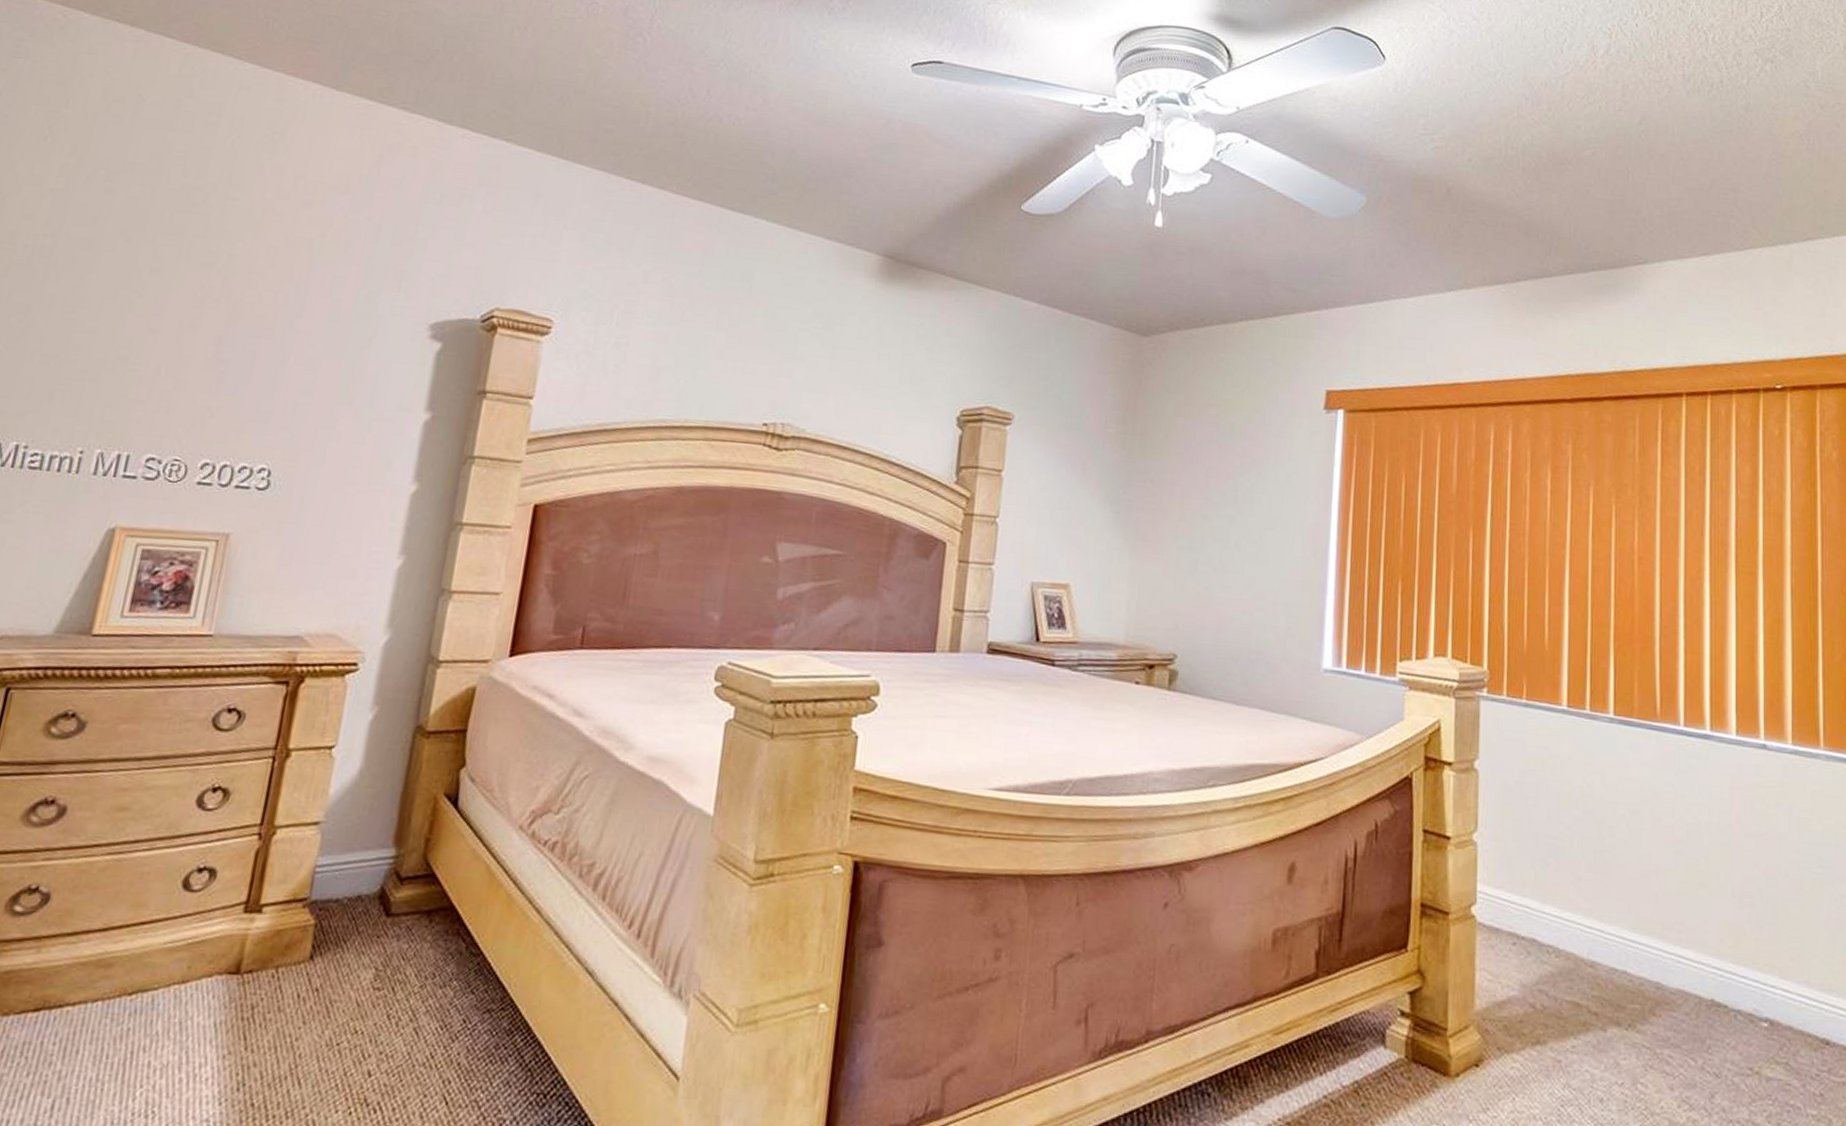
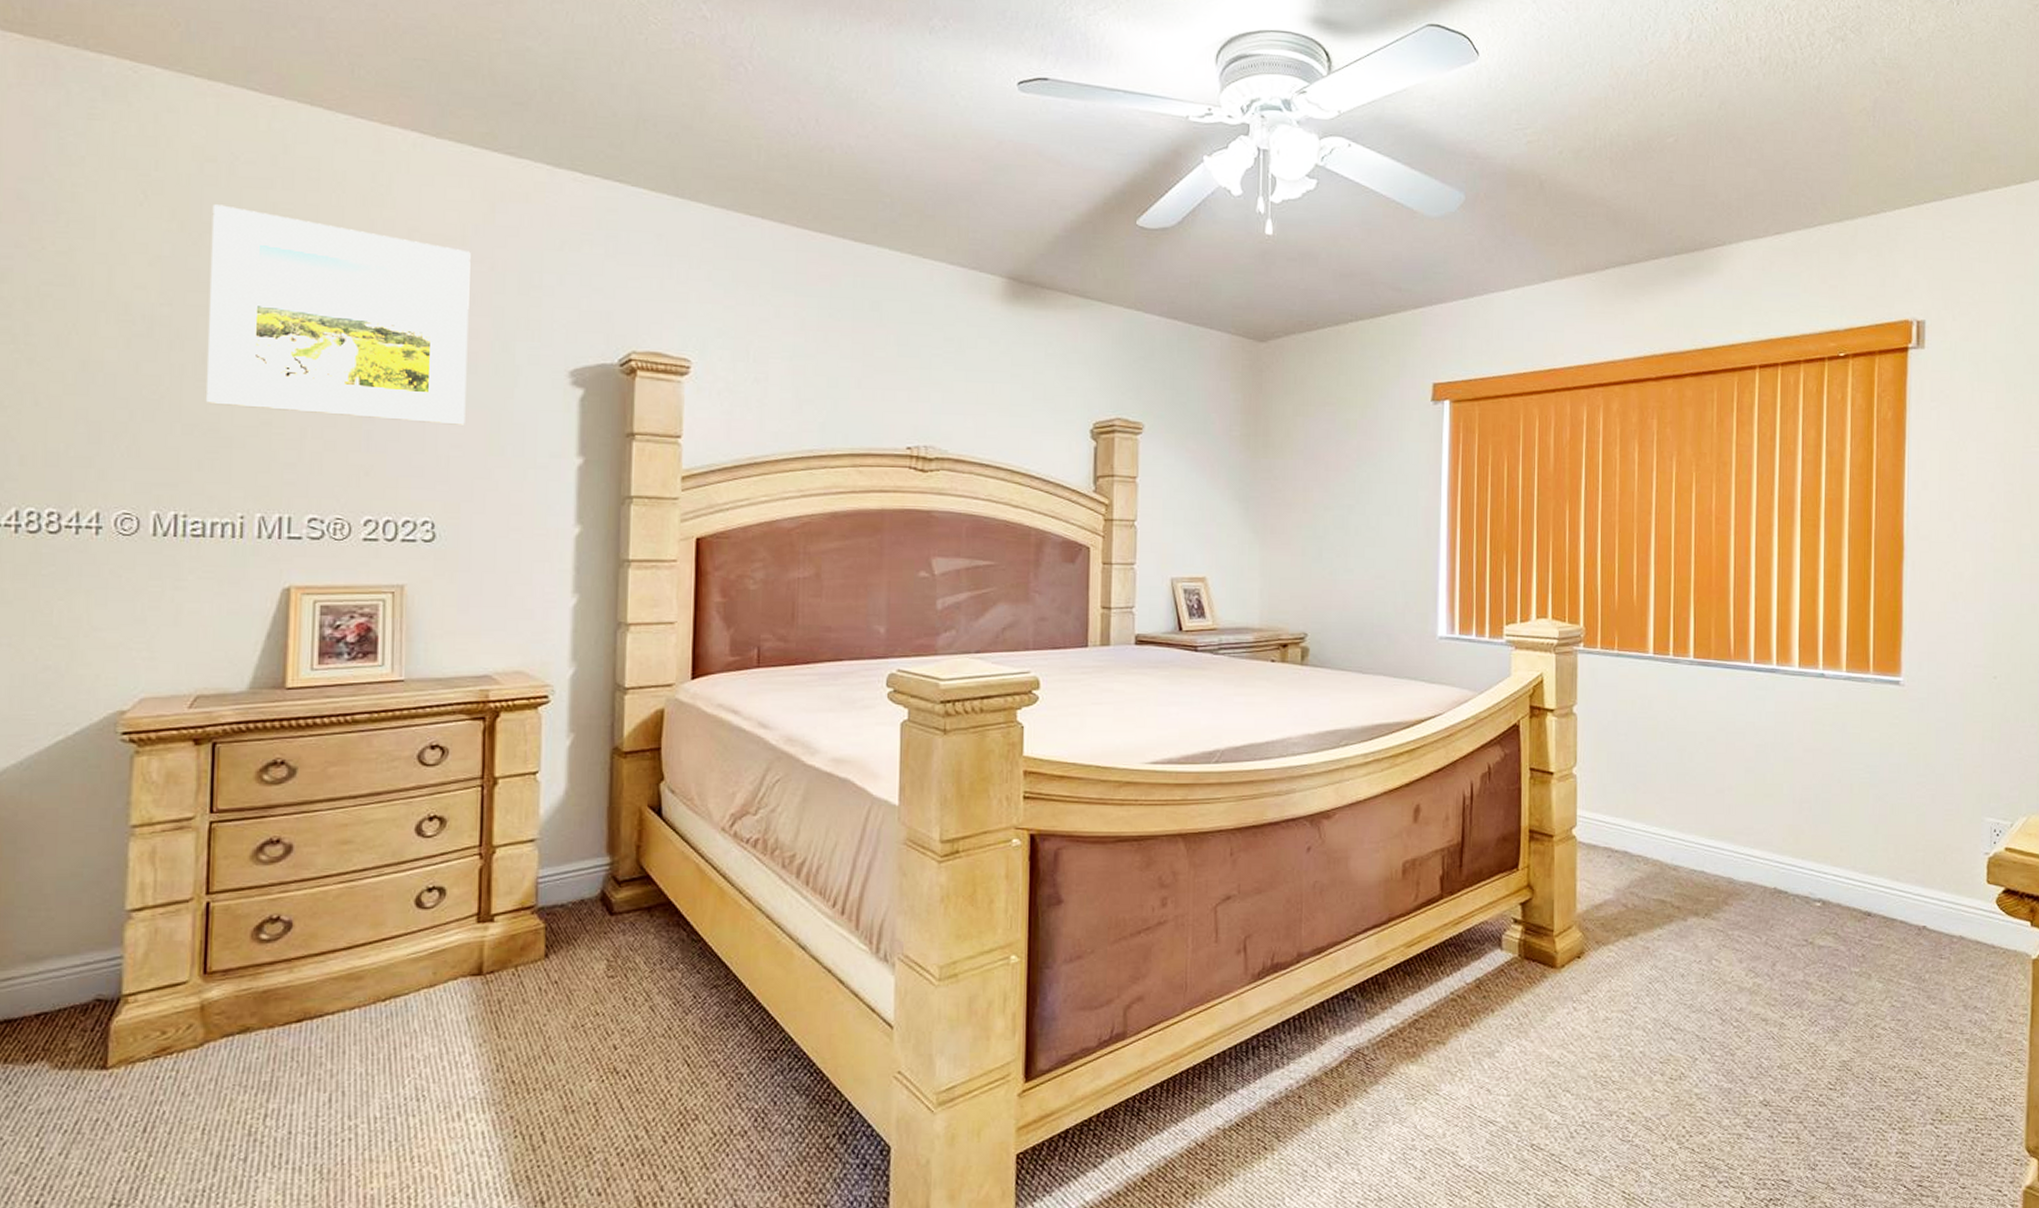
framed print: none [69,142,351,372] -> present [207,204,471,425]

